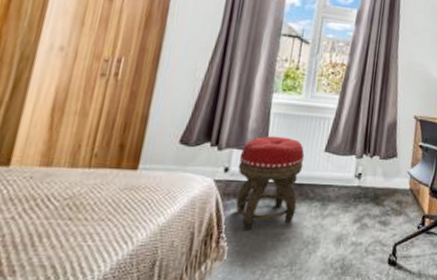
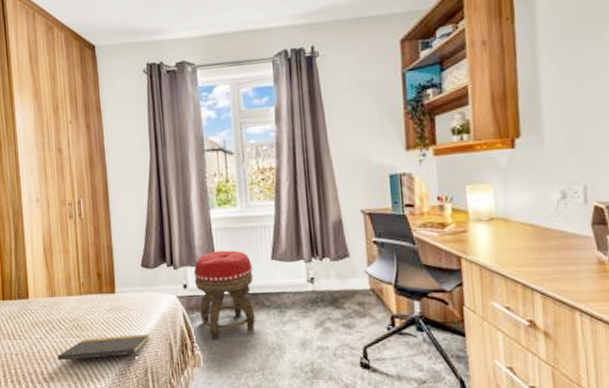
notepad: none [30,219,169,256] -> present [57,333,150,364]

